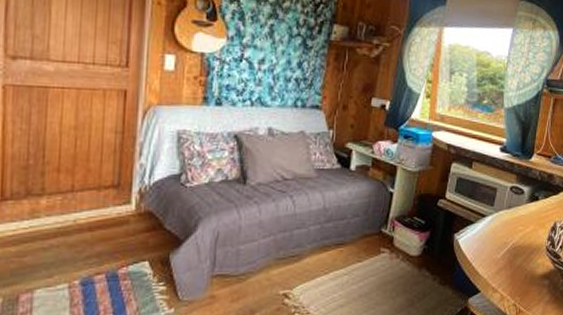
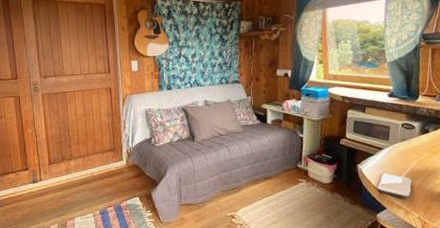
smartphone: none [473,246,512,280] -> present [377,172,412,199]

